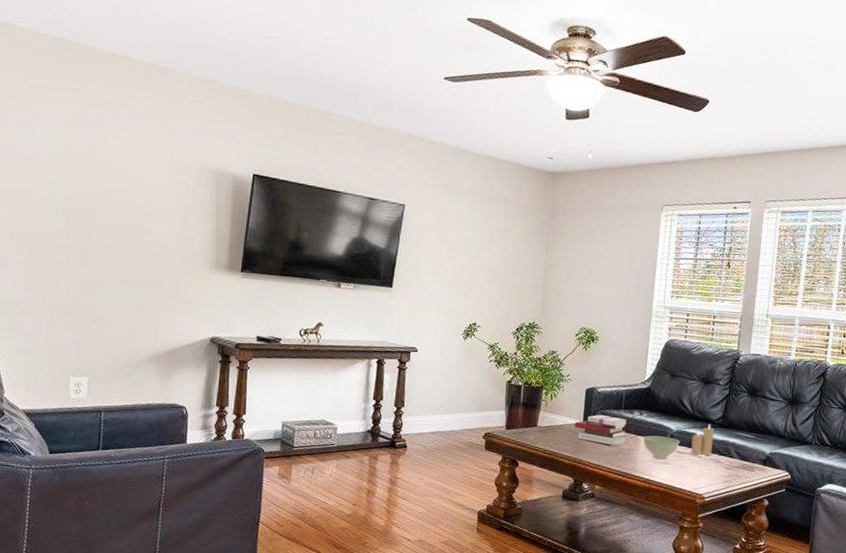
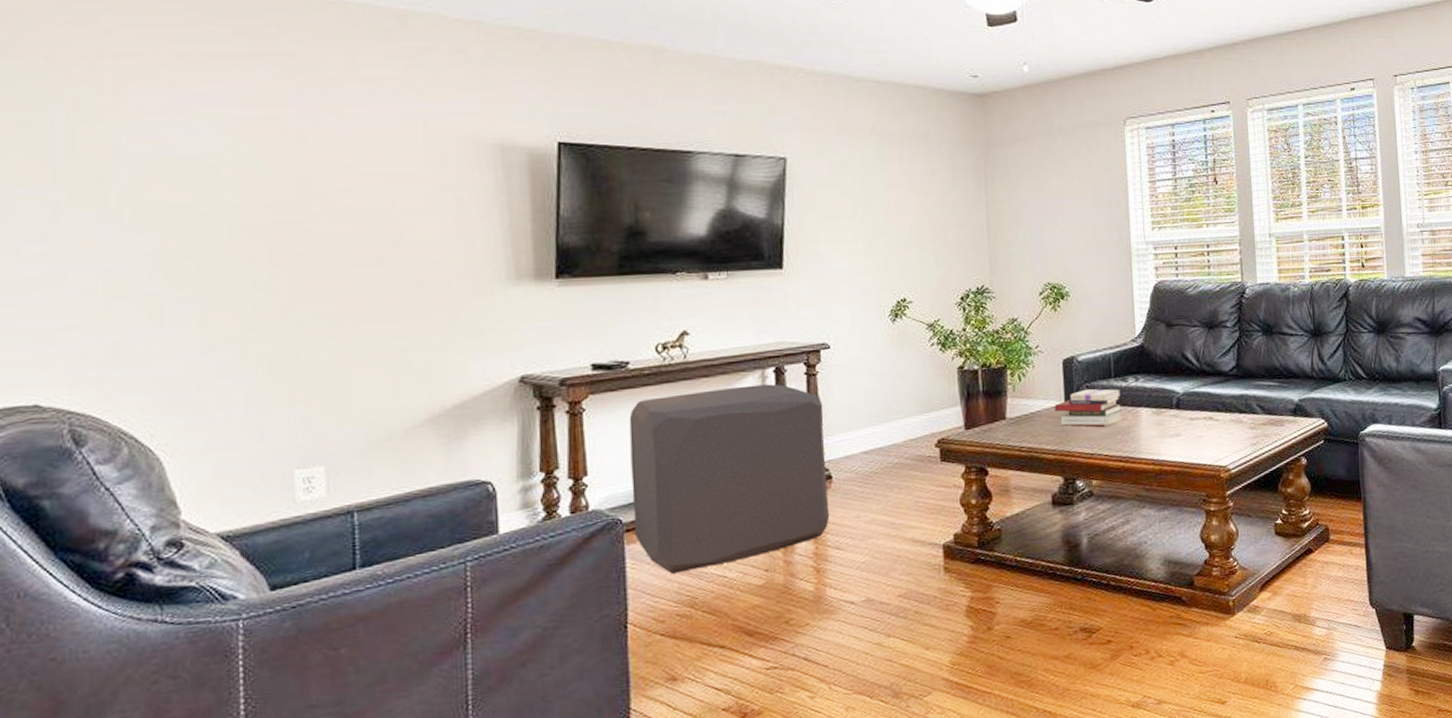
pouf: none [271,367,408,494] -> present [629,384,830,574]
bowl: present [643,435,680,460] -> none [1144,402,1190,433]
candle: present [691,424,714,456] -> none [1204,377,1231,419]

